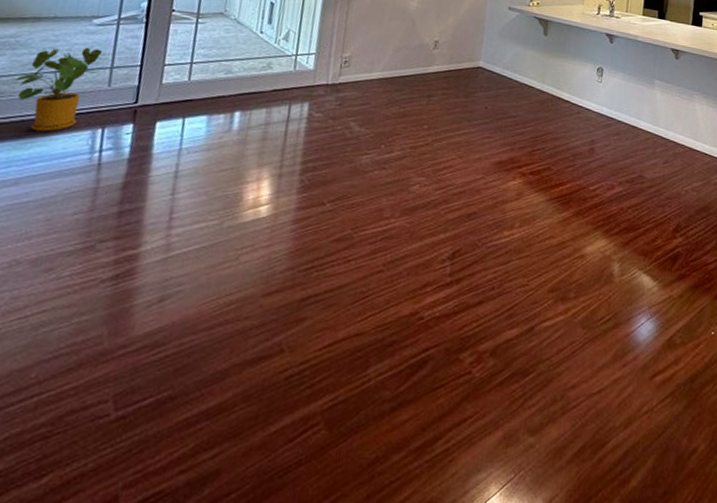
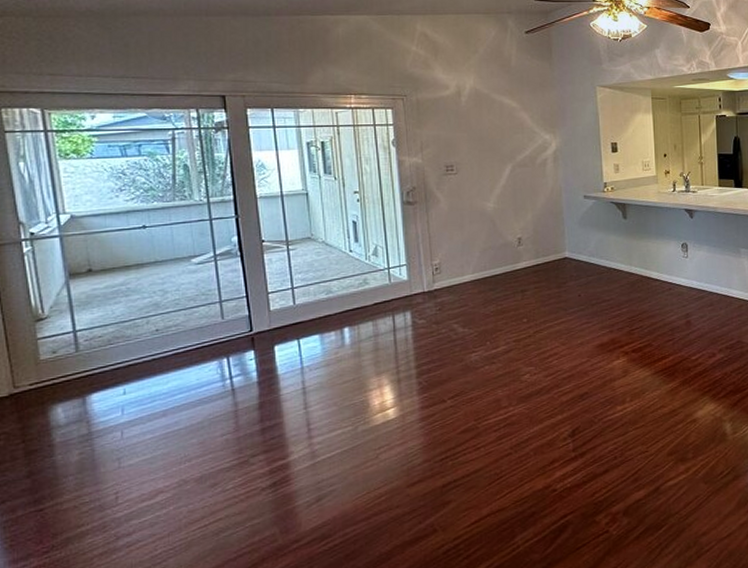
house plant: present [14,47,103,132] -> none [136,285,210,368]

